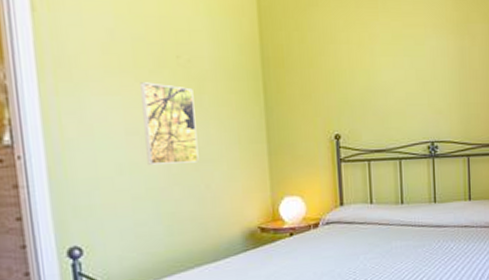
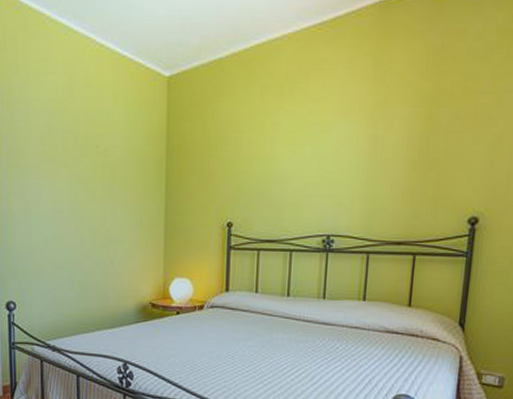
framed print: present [140,82,199,165] -> none [67,169,107,240]

